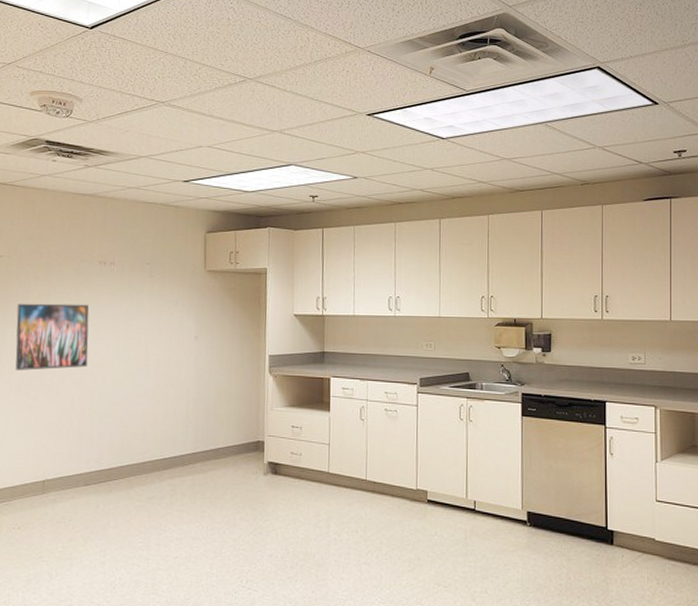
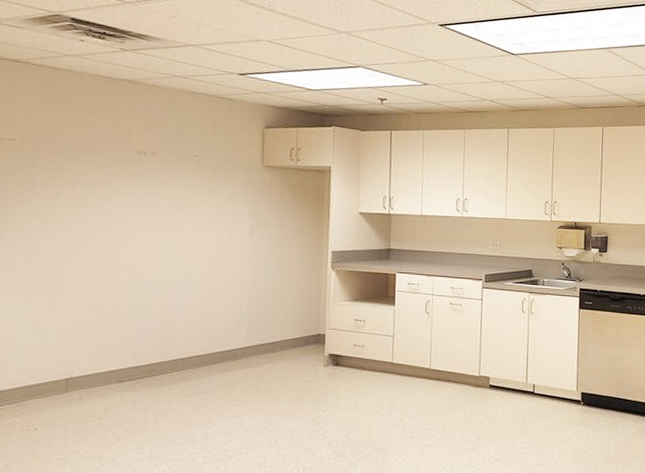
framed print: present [15,303,89,370] -> none [31,191,125,263]

